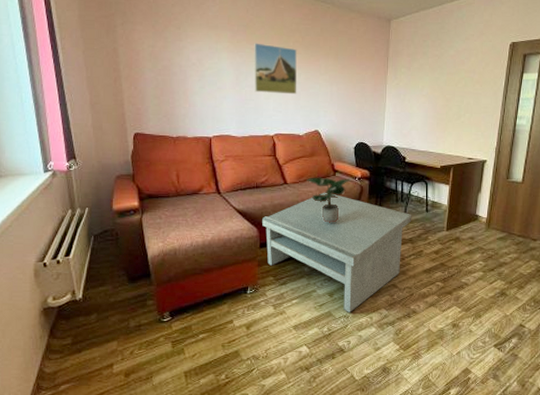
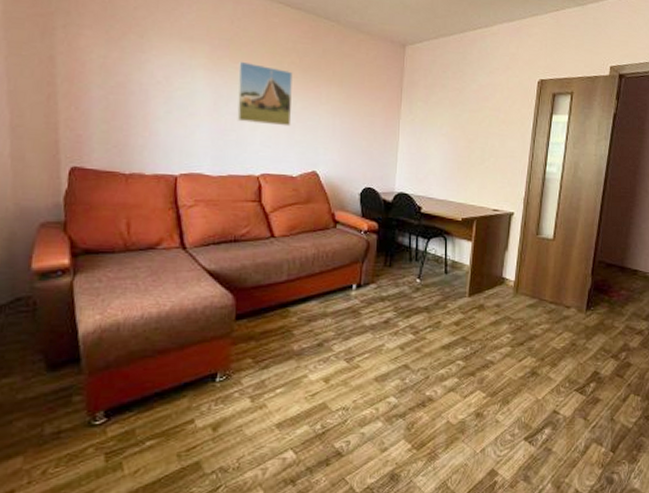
coffee table: present [262,192,412,312] -> none [240,248,429,403]
potted plant: present [307,177,351,223] -> none [300,229,355,287]

